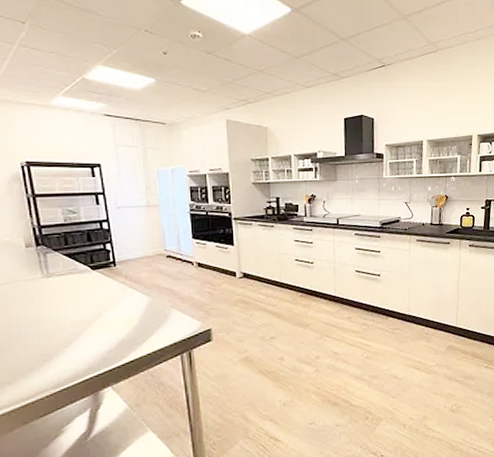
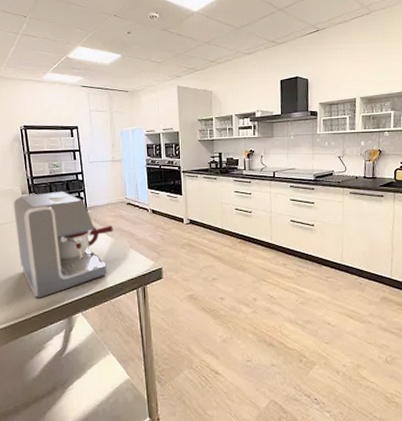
coffee maker: none [14,243,150,374] -> present [13,192,113,298]

